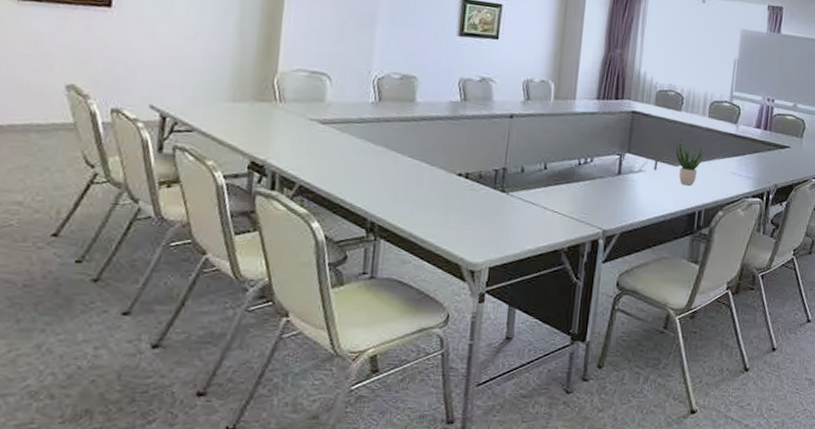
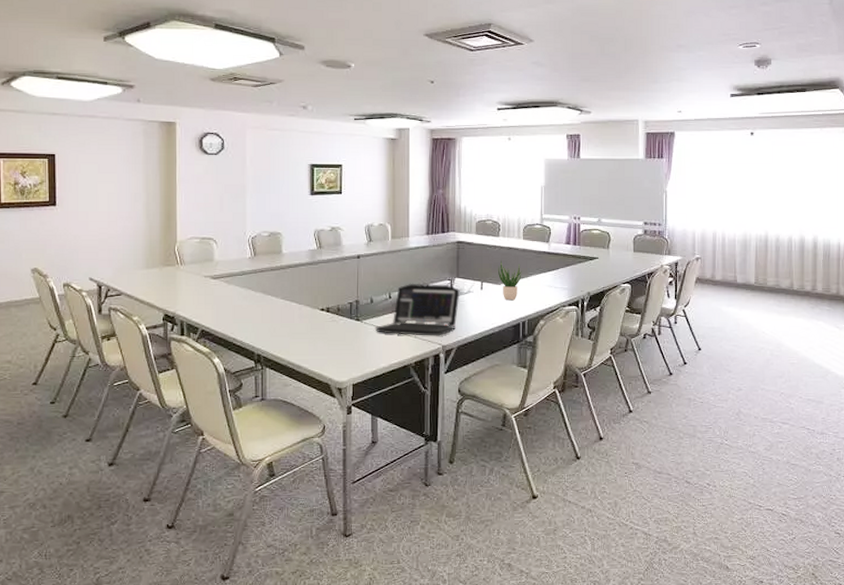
laptop: none [523,153,630,219] -> present [374,283,460,336]

